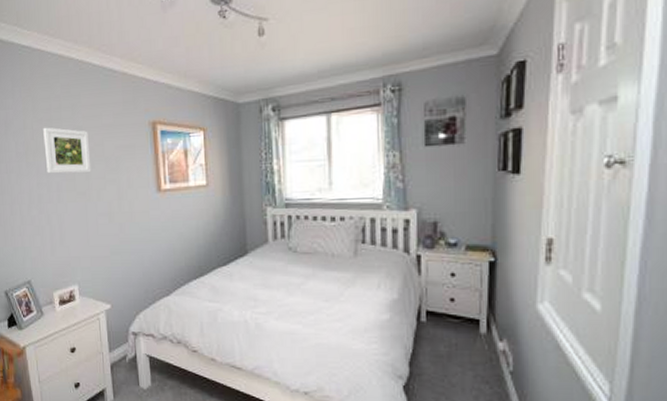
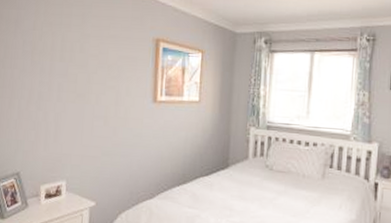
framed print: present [43,127,91,174] -> none [50,30,95,78]

